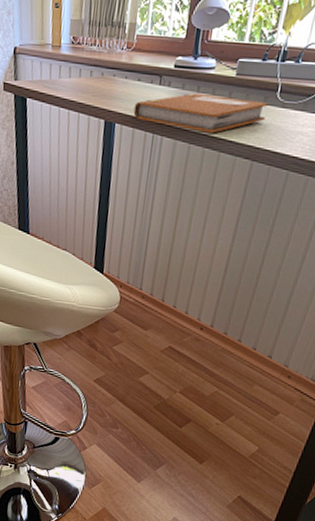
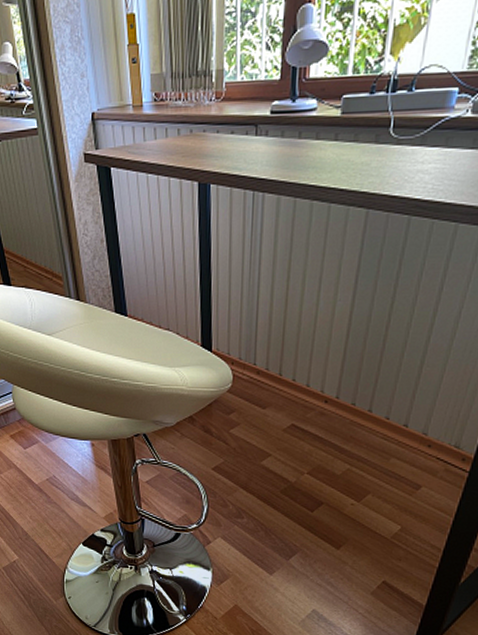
notebook: present [133,93,269,133] -> none [229,139,382,183]

